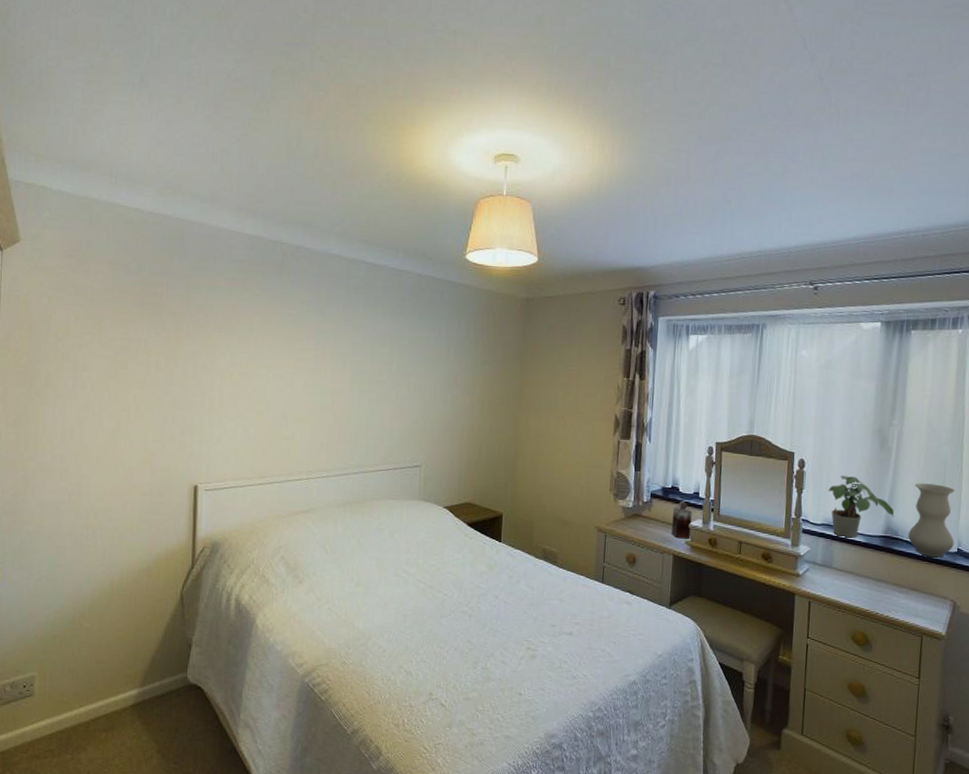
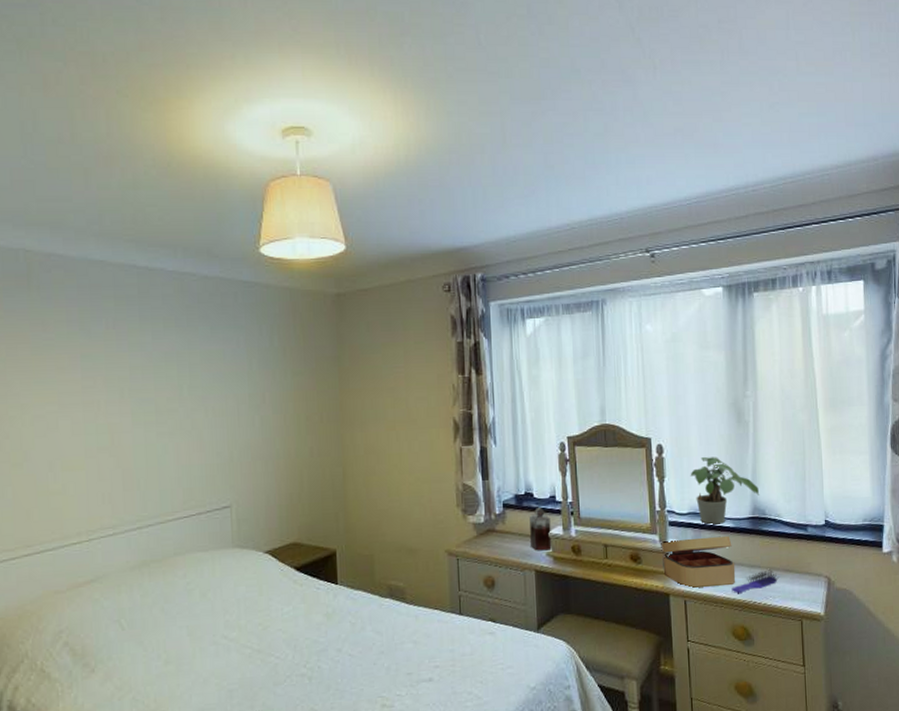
jewelry box: none [792,546,862,594] -> present [661,536,736,588]
hairbrush: none [856,586,905,603] -> present [731,569,780,593]
vase: present [907,483,956,558] -> none [775,454,821,534]

